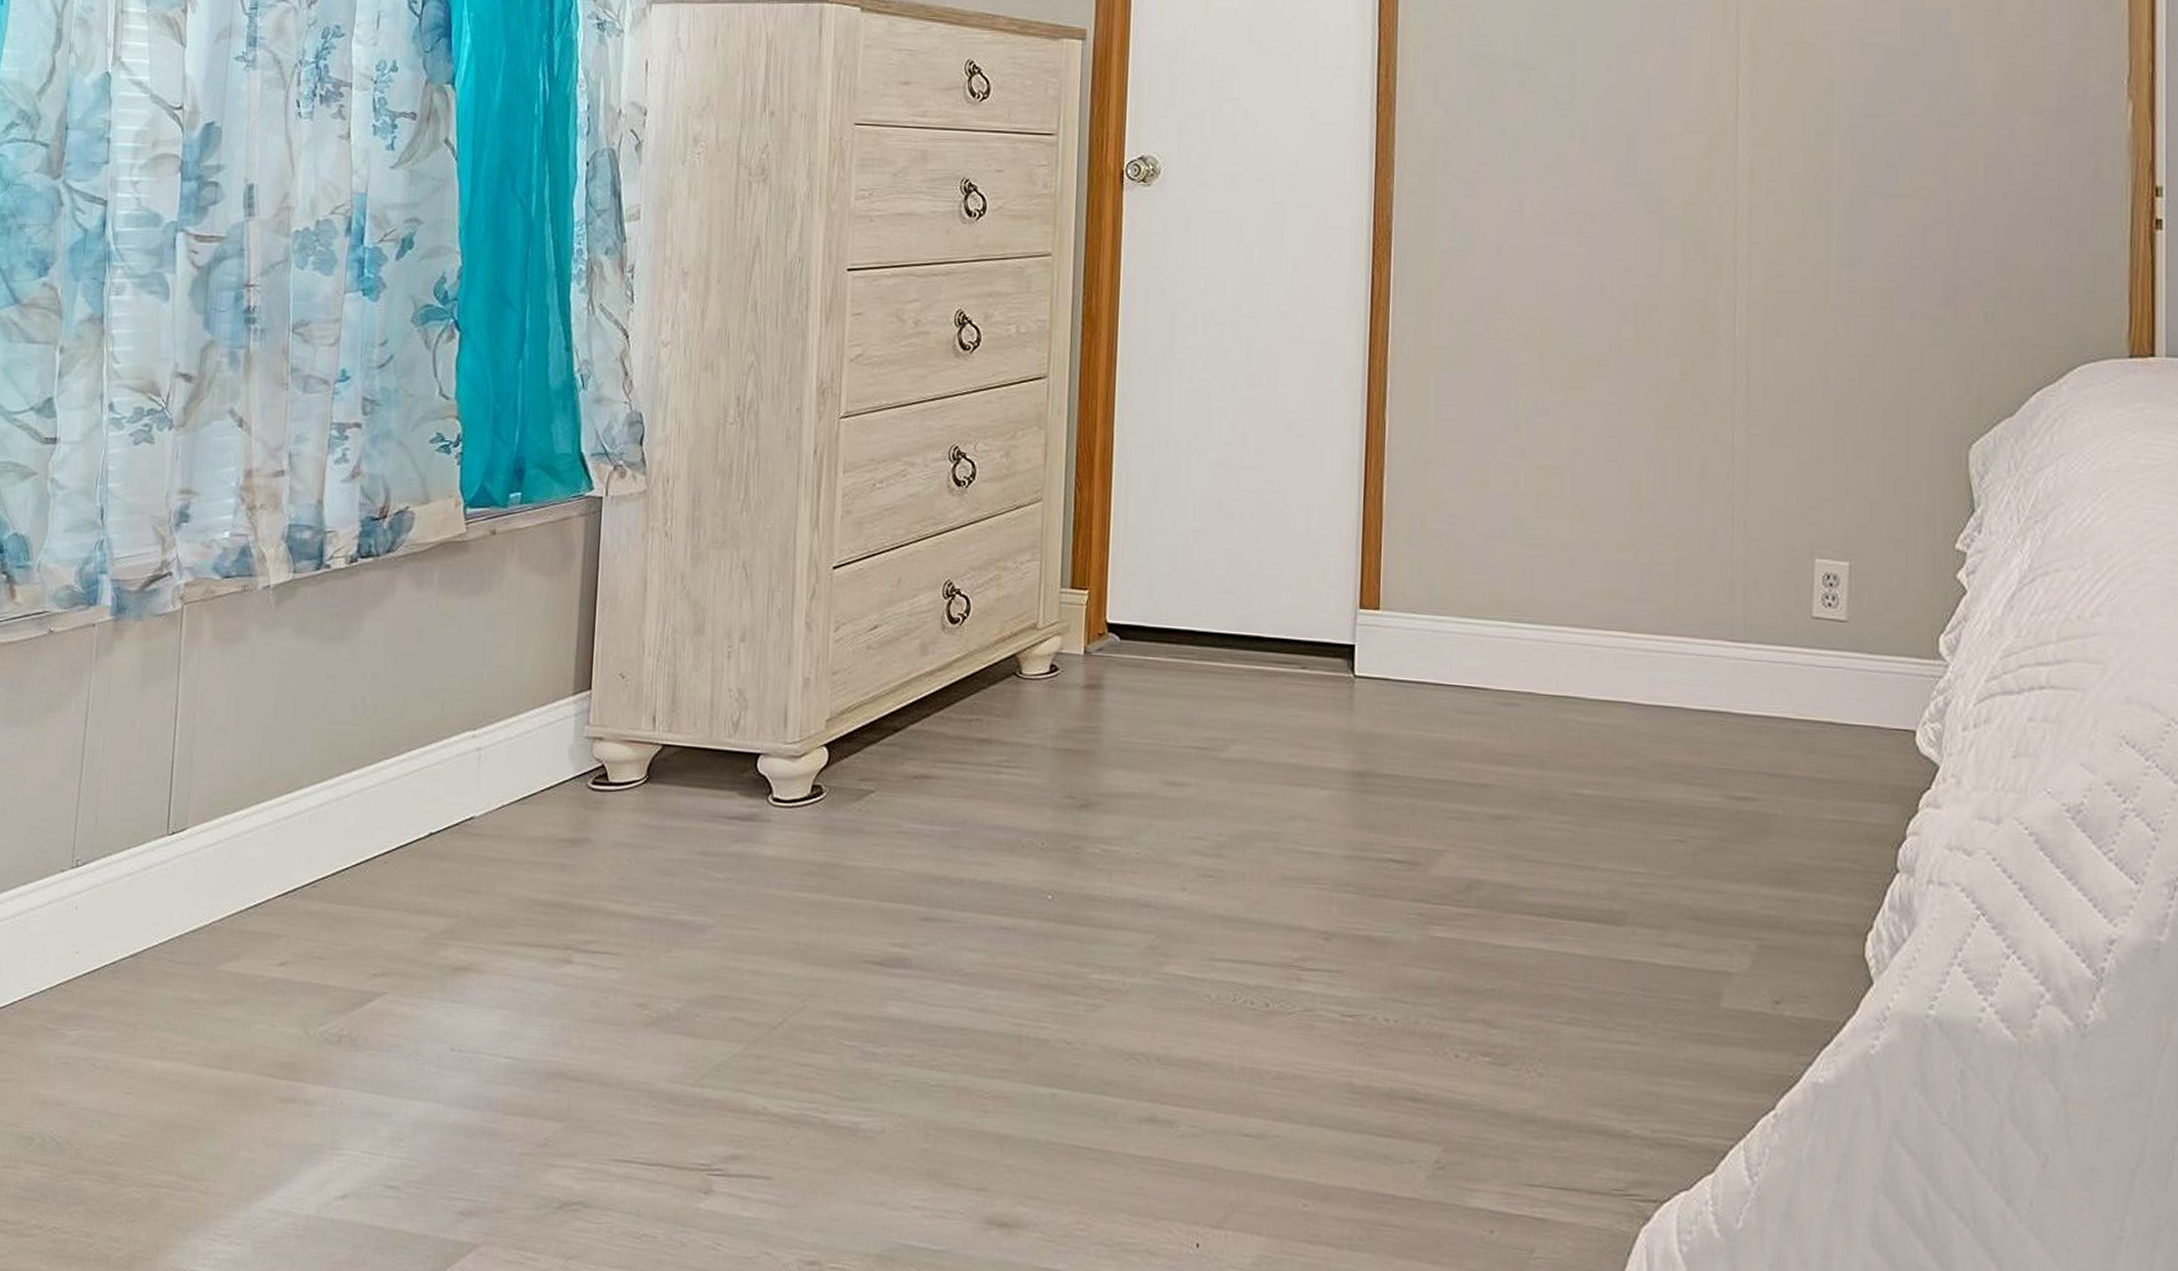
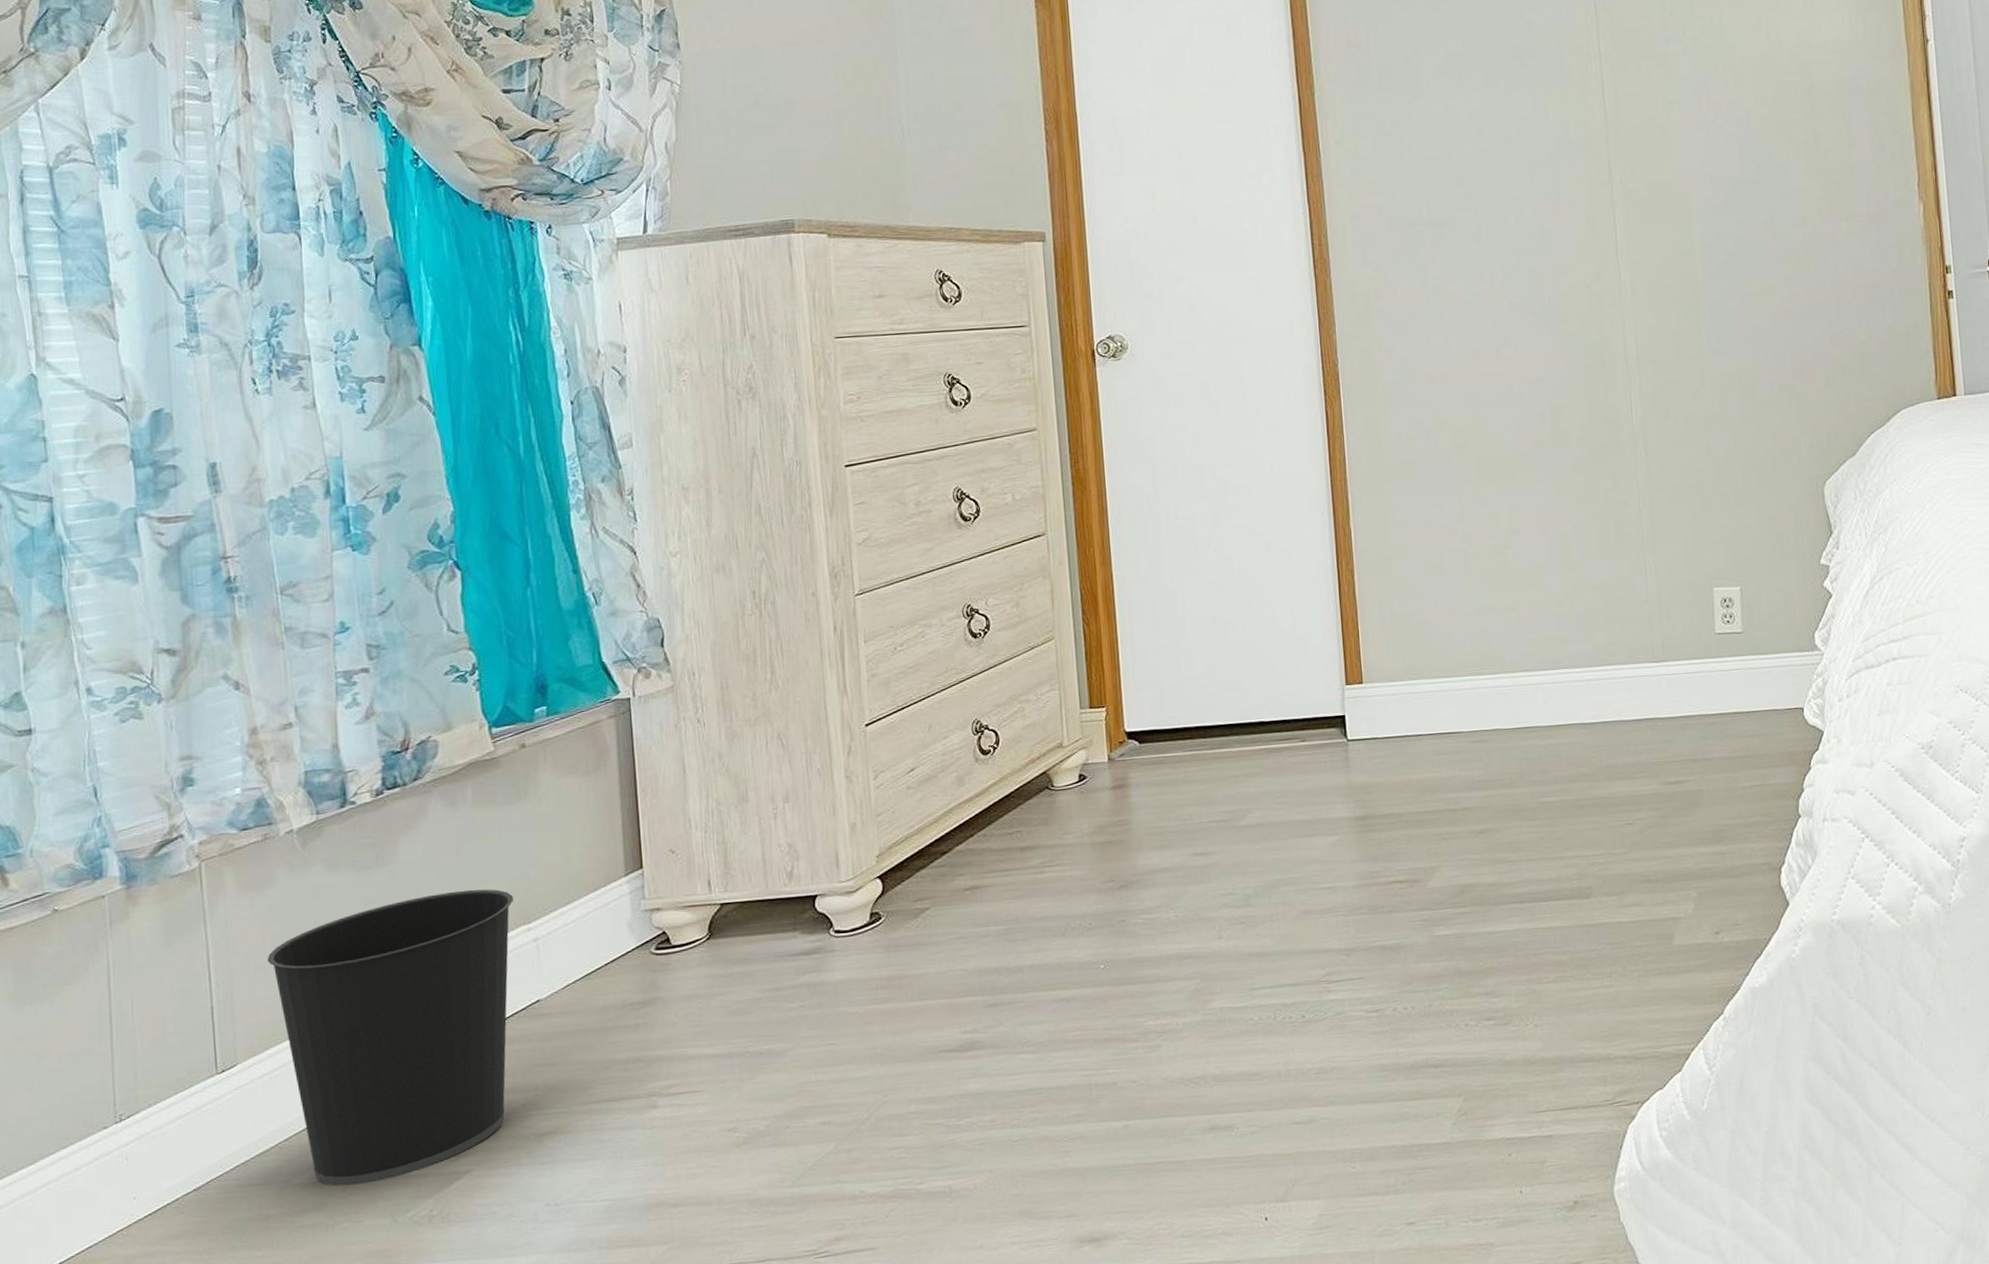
wastebasket: none [228,680,464,985] -> present [267,889,514,1186]

